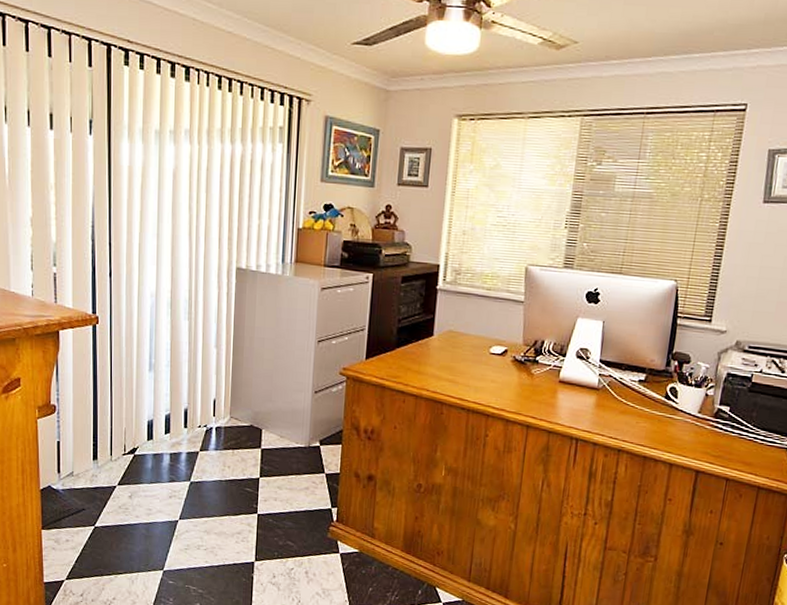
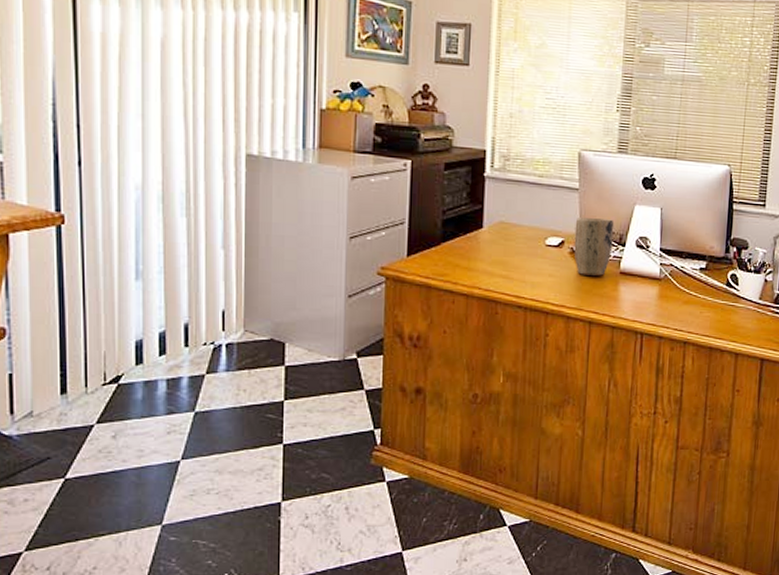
plant pot: none [516,328,557,384] -> present [574,218,615,276]

